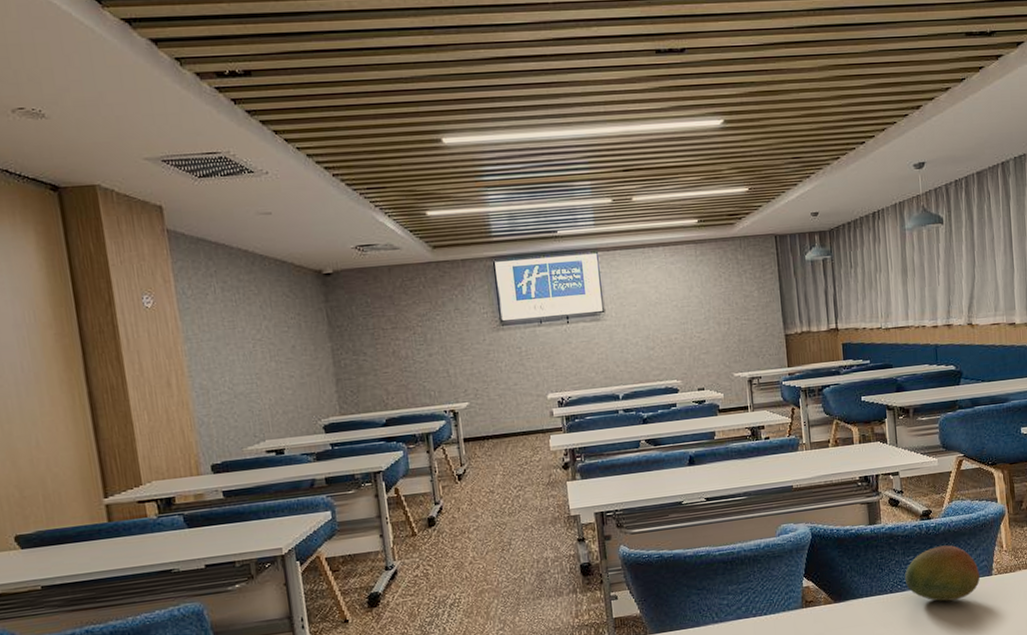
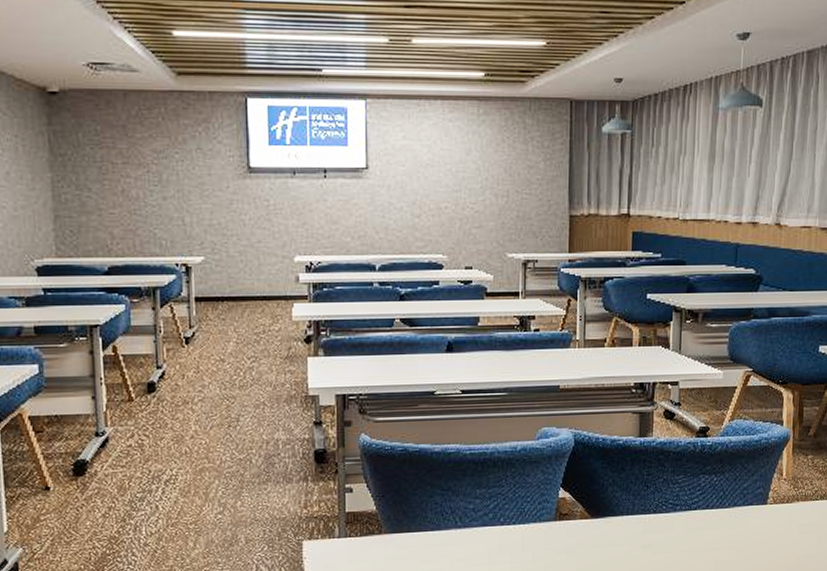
fruit: present [904,545,980,602] -> none [671,467,753,528]

